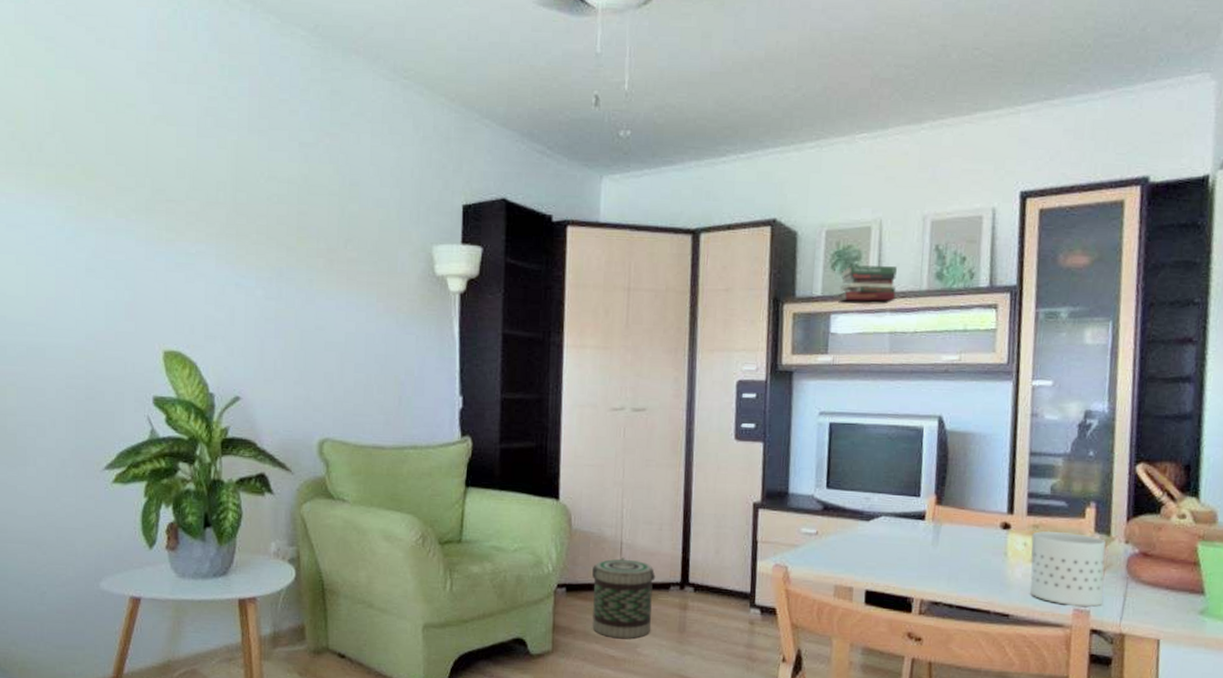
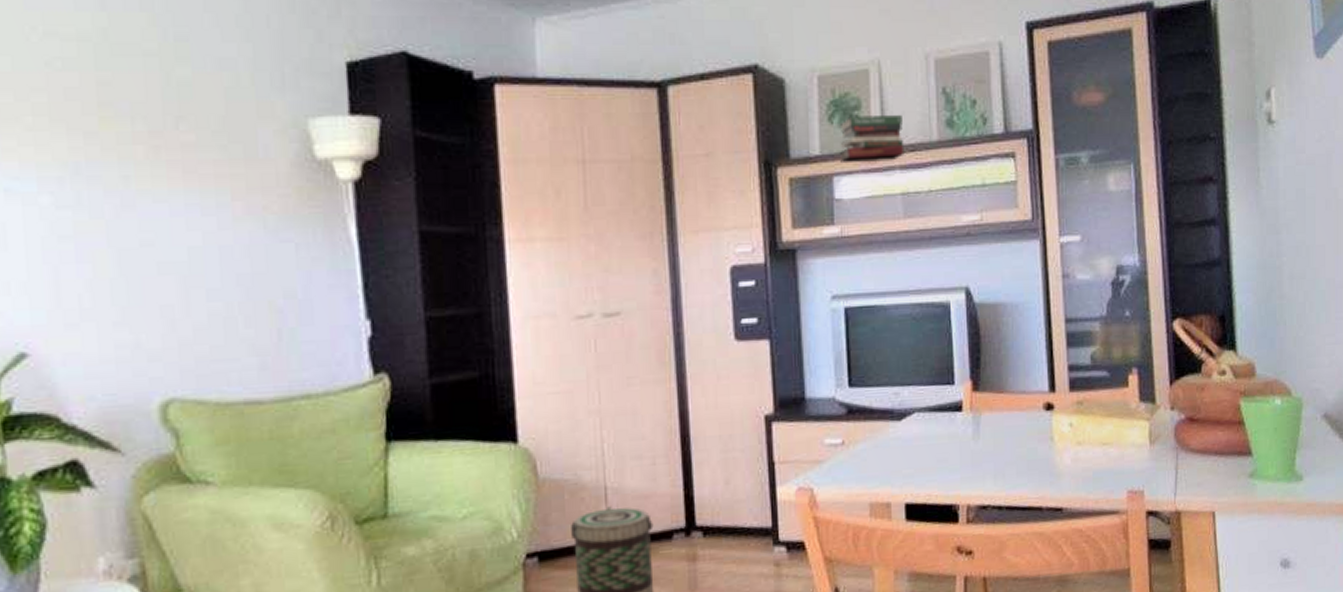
mug: present [1030,530,1107,607] -> none [1077,405,1156,488]

